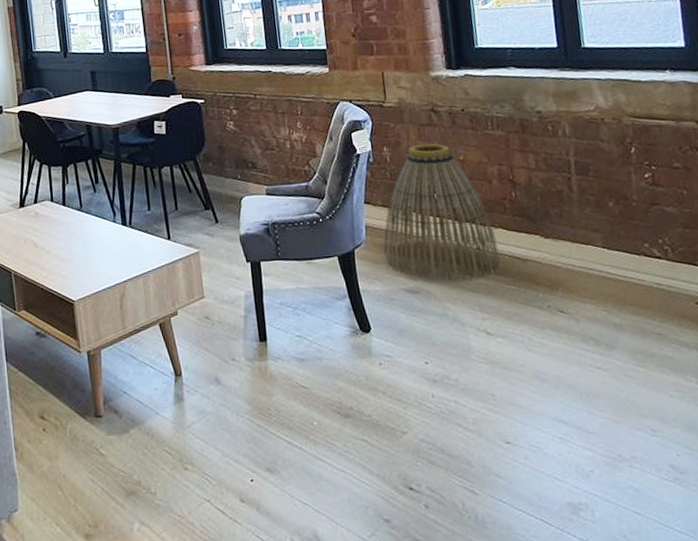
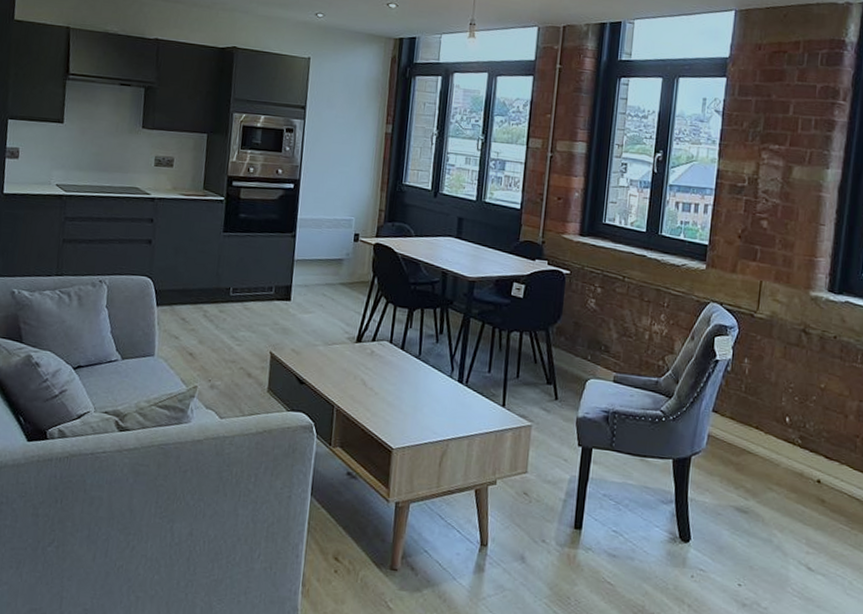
basket: present [383,144,501,281] -> none [720,362,840,511]

